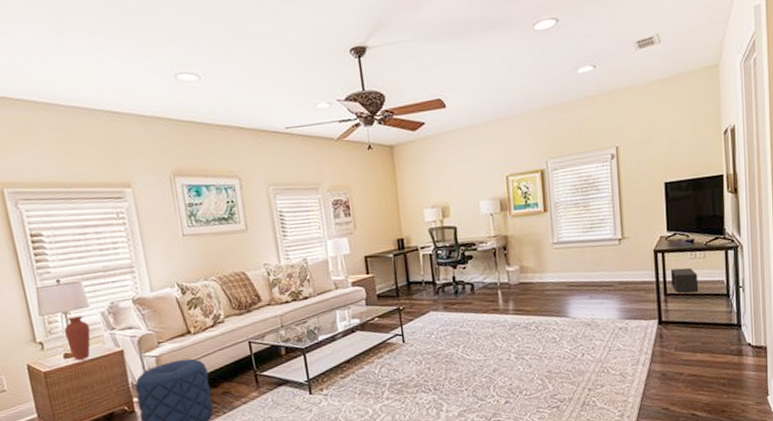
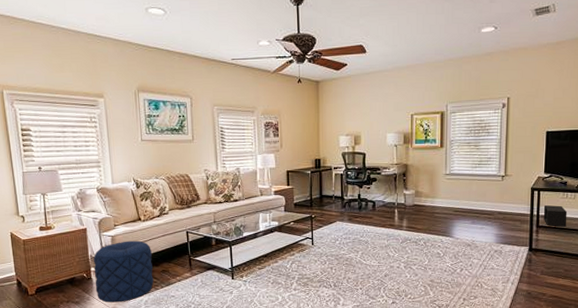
vase: present [64,315,91,360] -> none [41,198,62,233]

